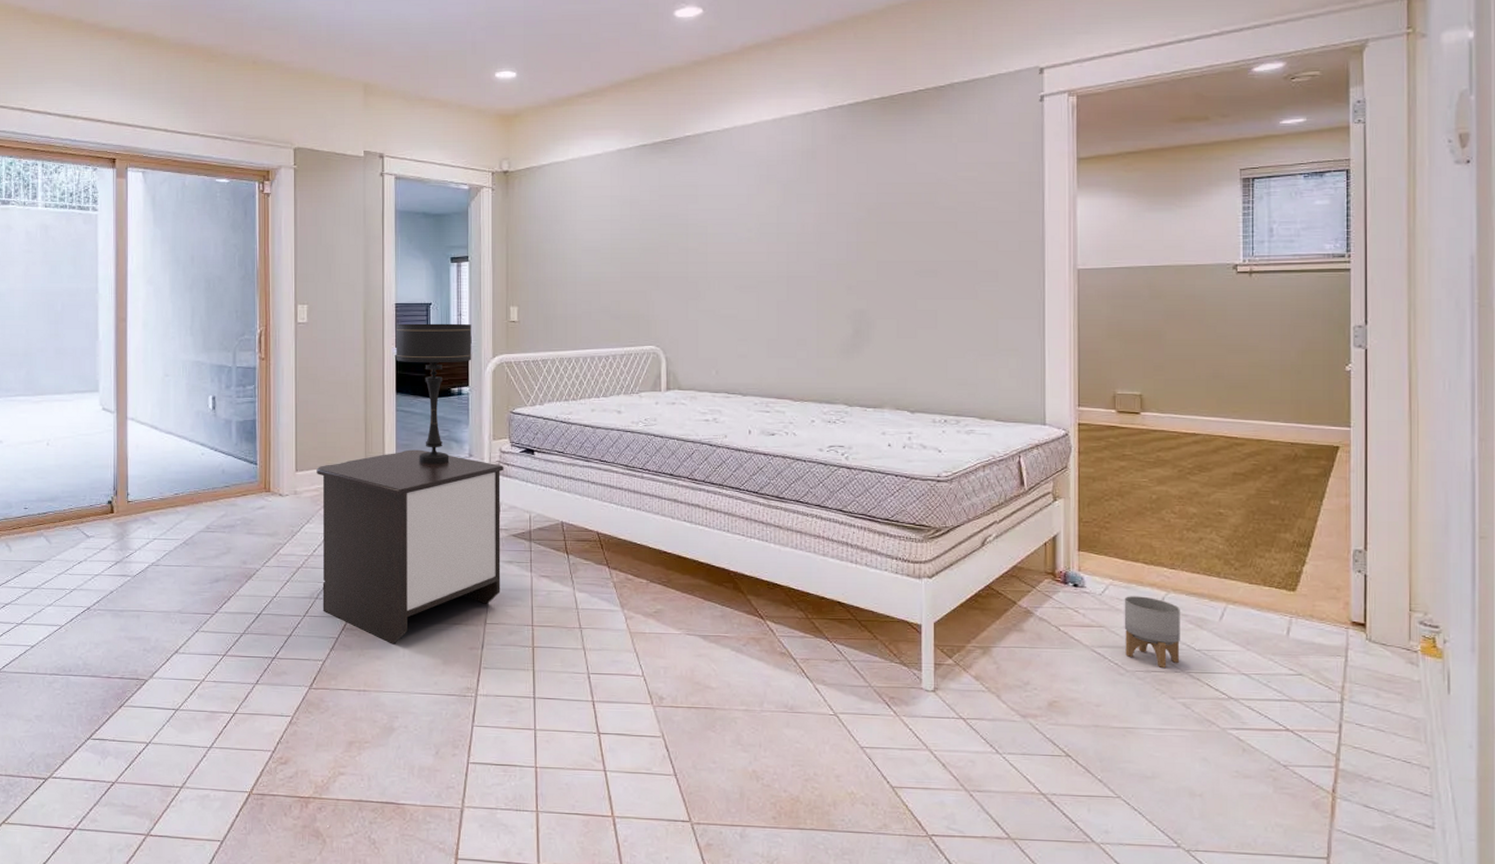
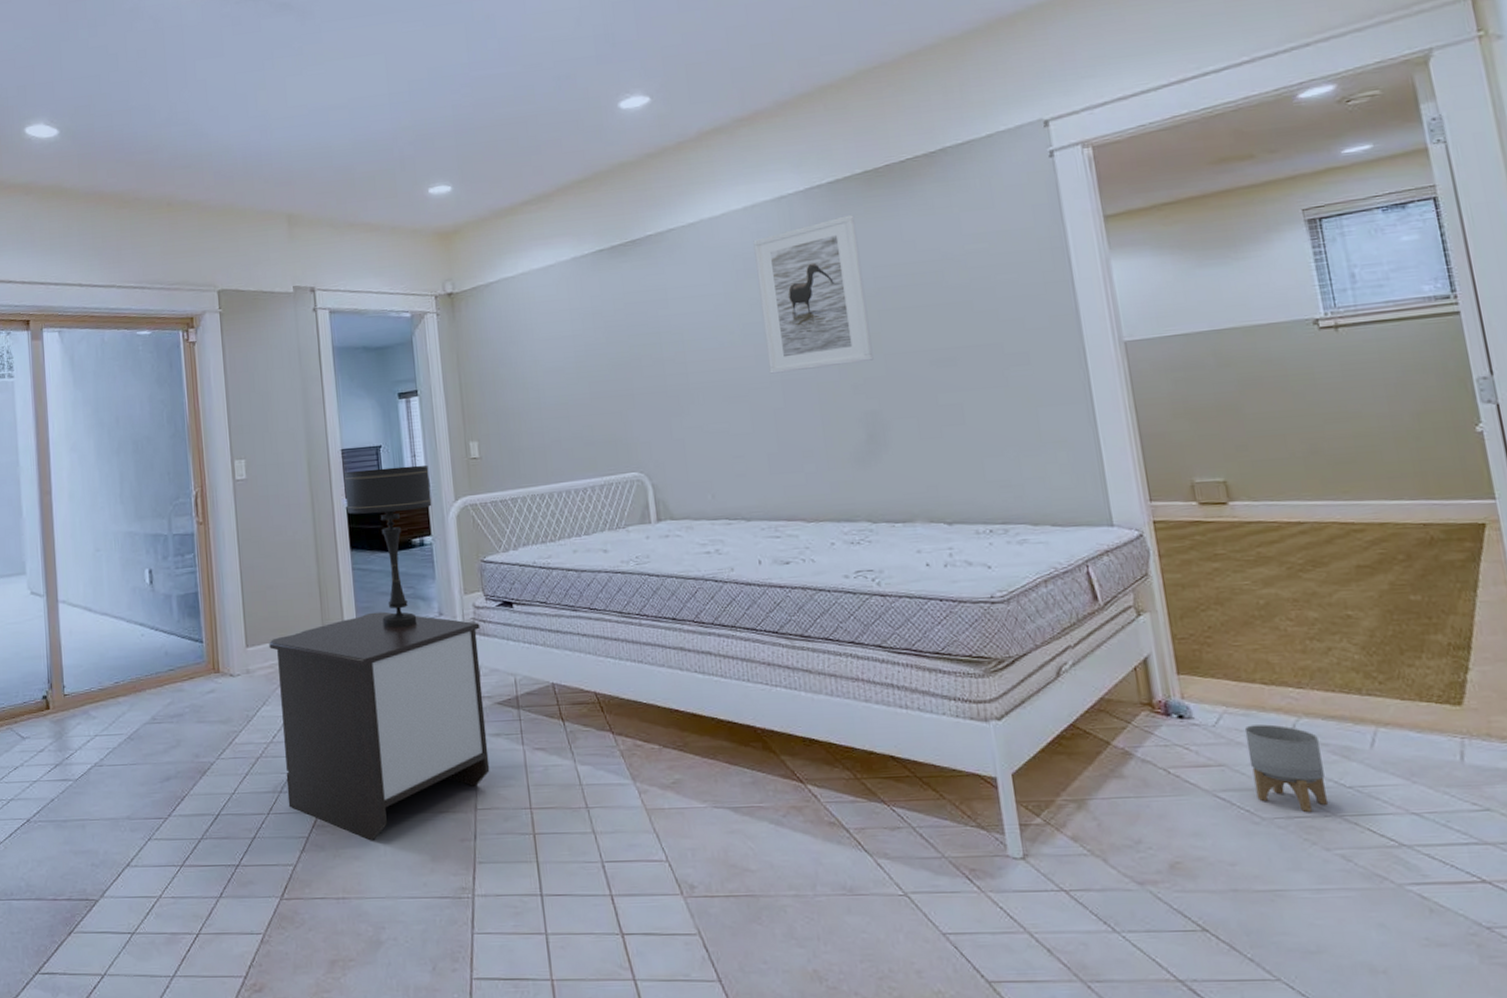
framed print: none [778,135,868,270] -> present [753,215,874,374]

